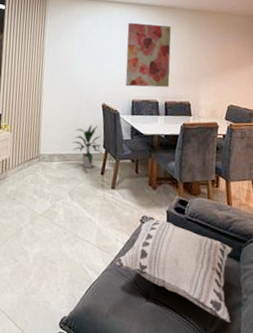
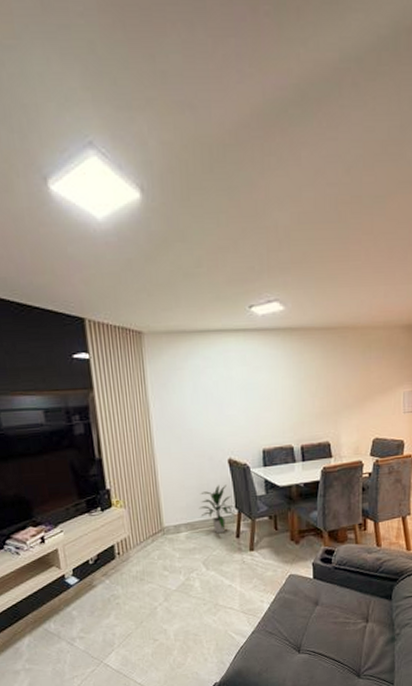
decorative pillow: present [114,215,233,323] -> none [261,571,385,658]
wall art: present [125,22,171,88] -> none [248,353,305,434]

